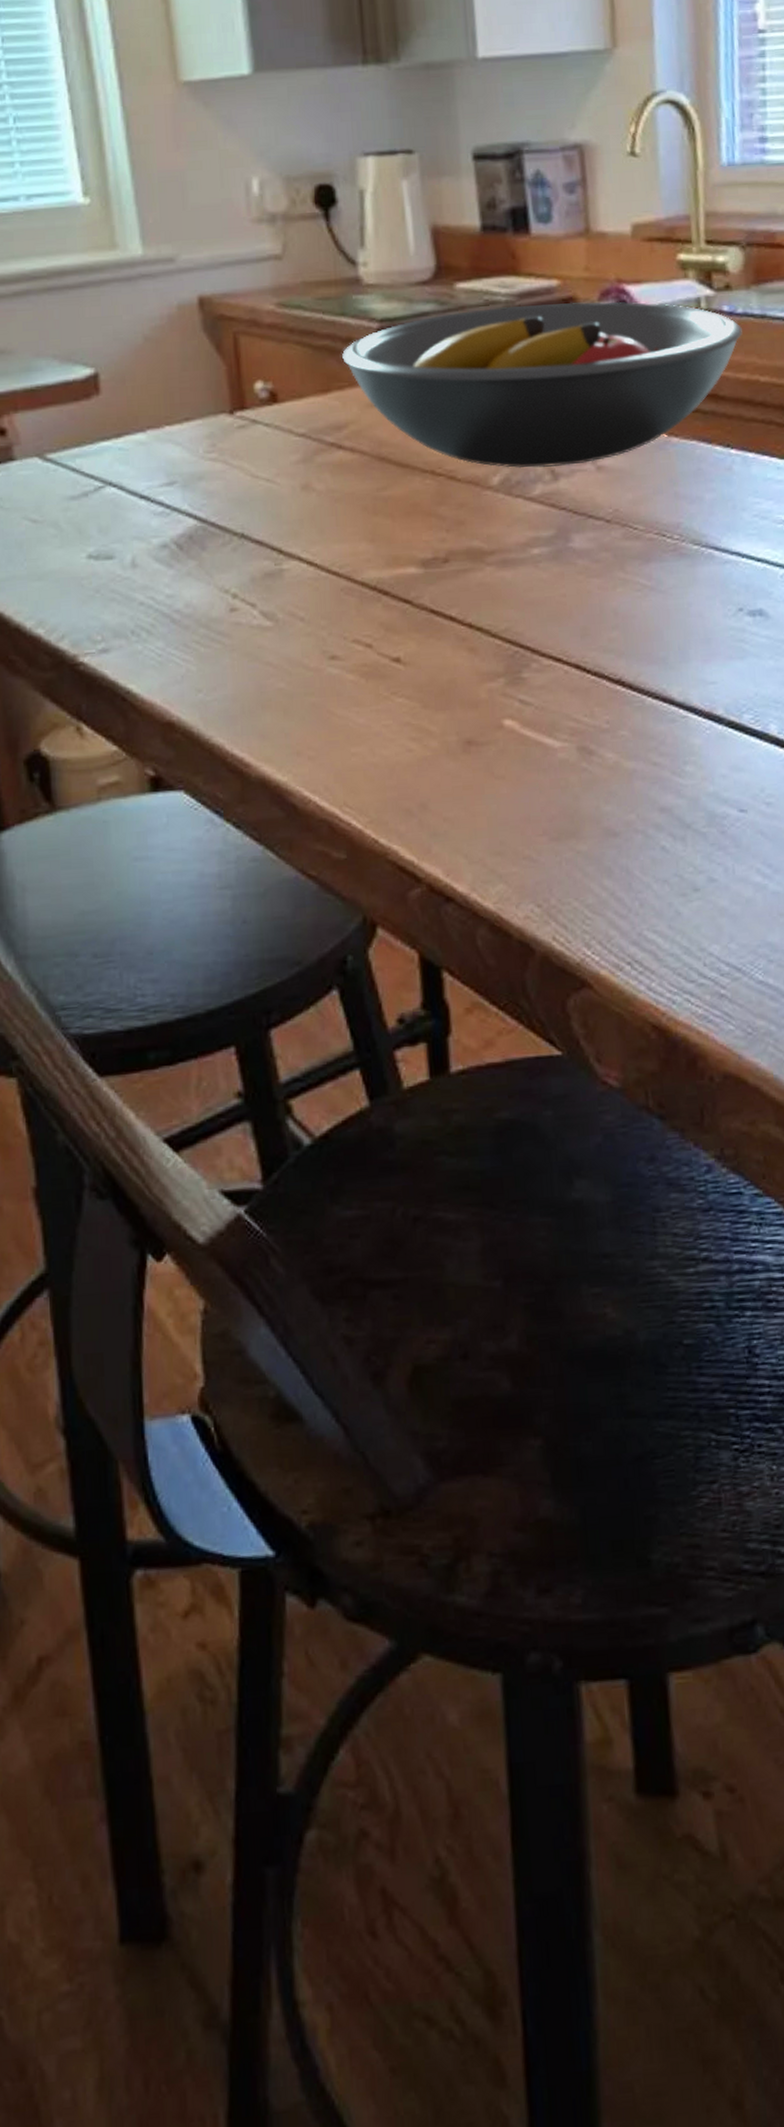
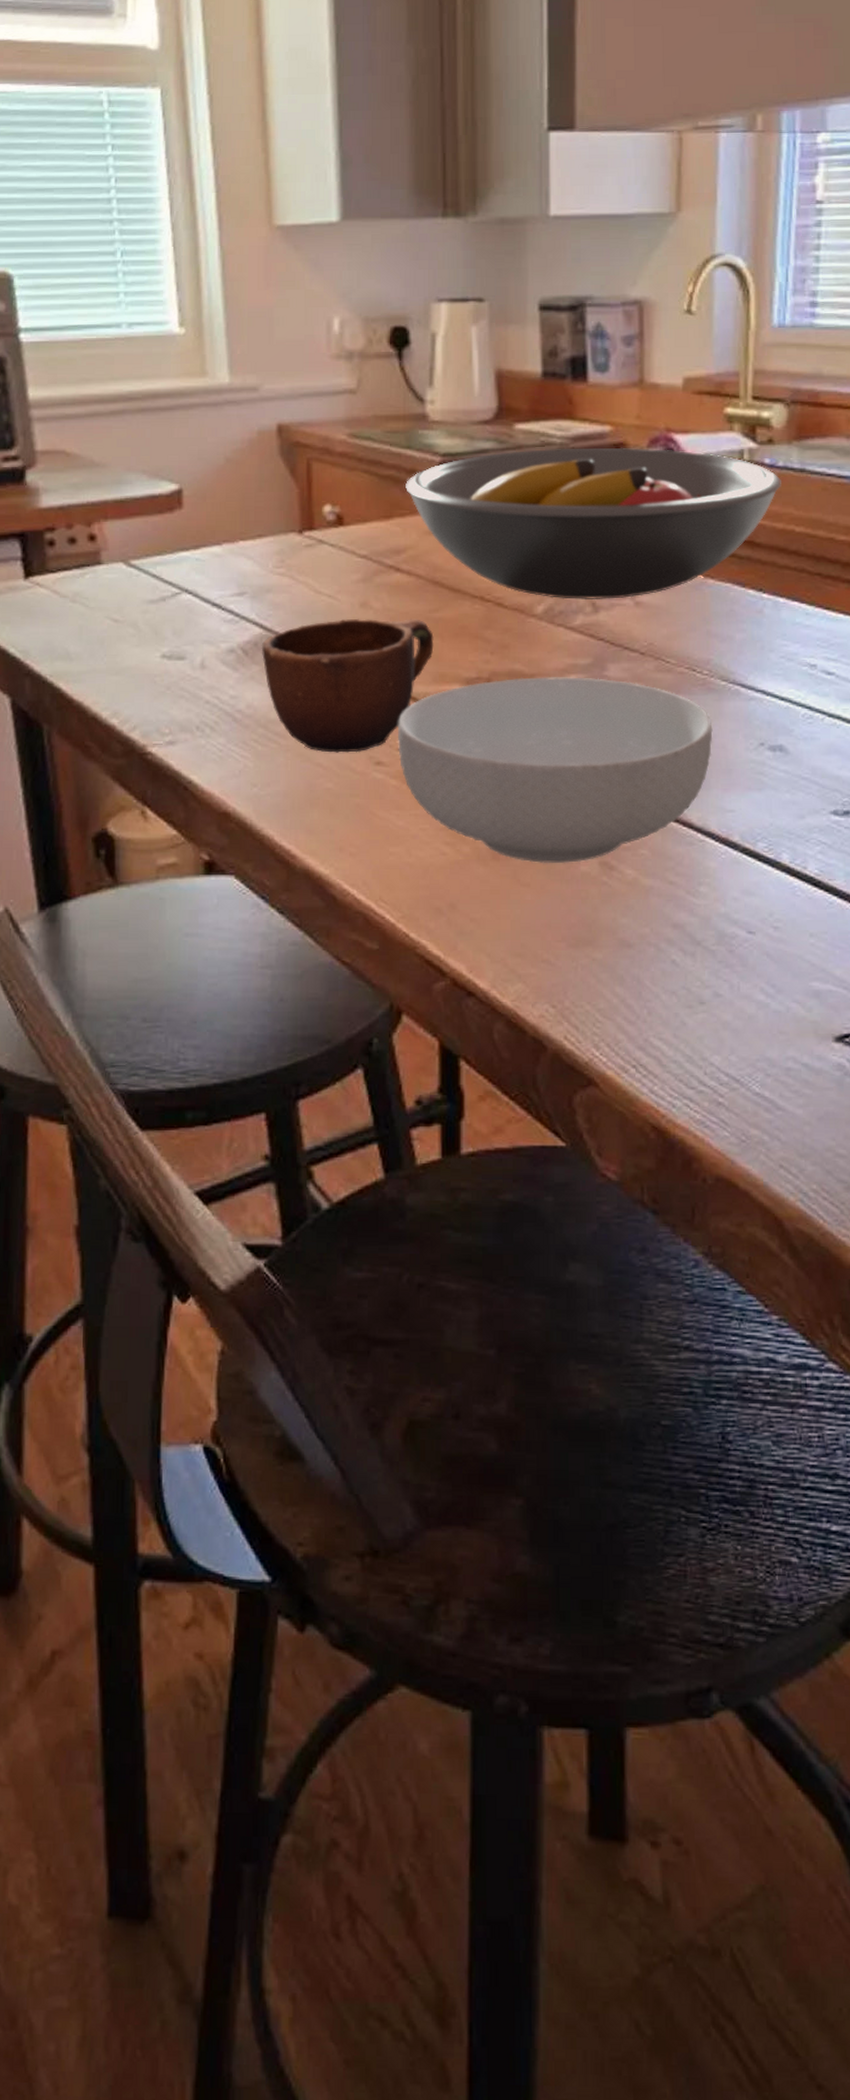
mug: none [196,499,385,650] -> present [261,618,434,753]
cereal bowl: none [351,550,688,754] -> present [397,677,713,864]

